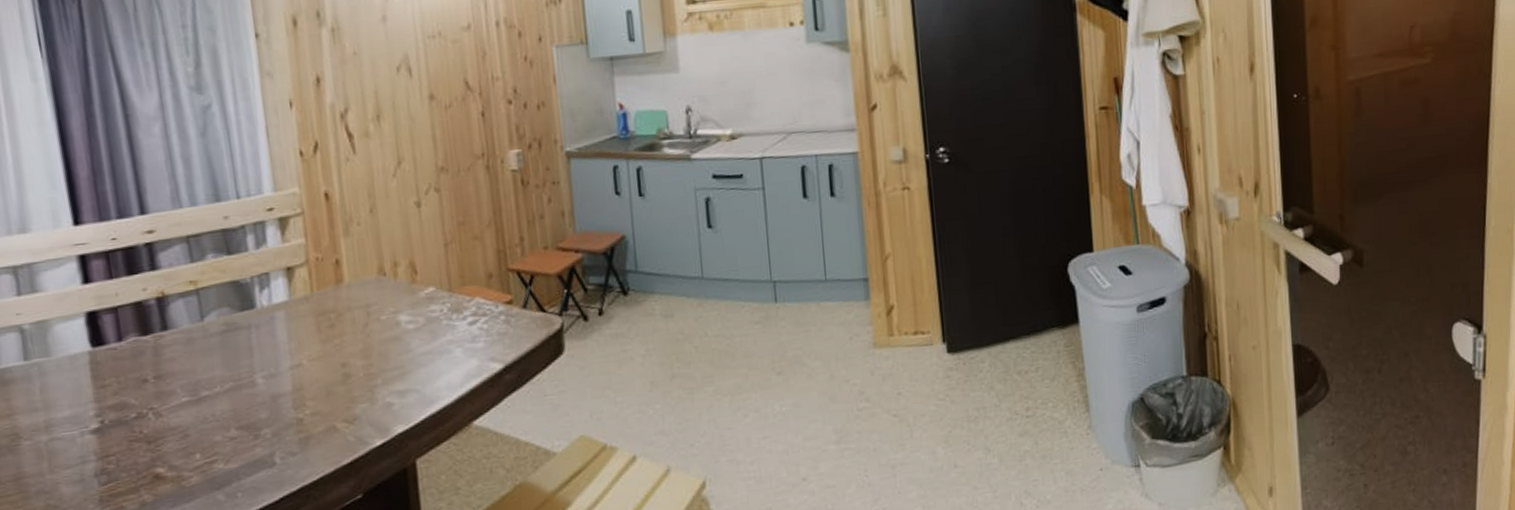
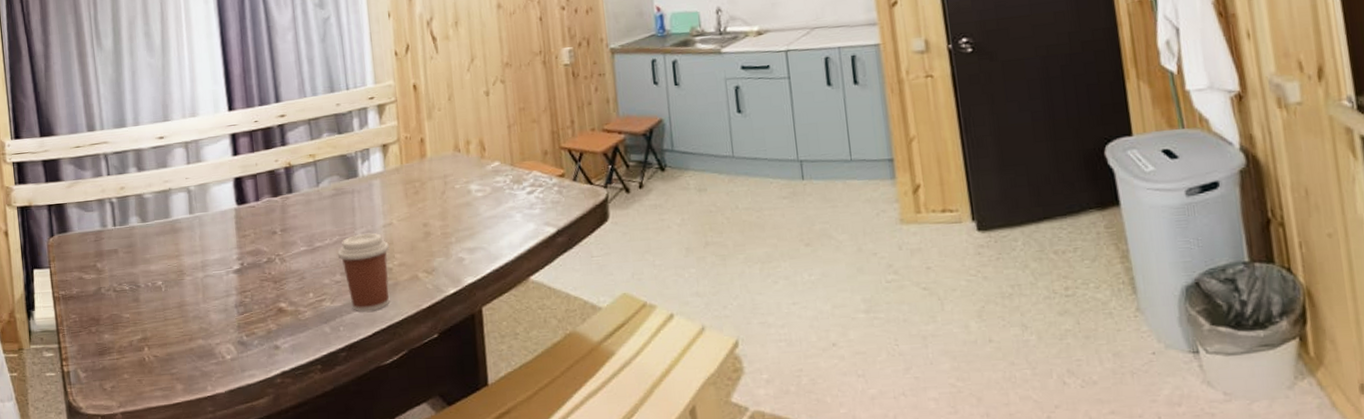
coffee cup: none [230,376,300,473] -> present [337,233,390,312]

